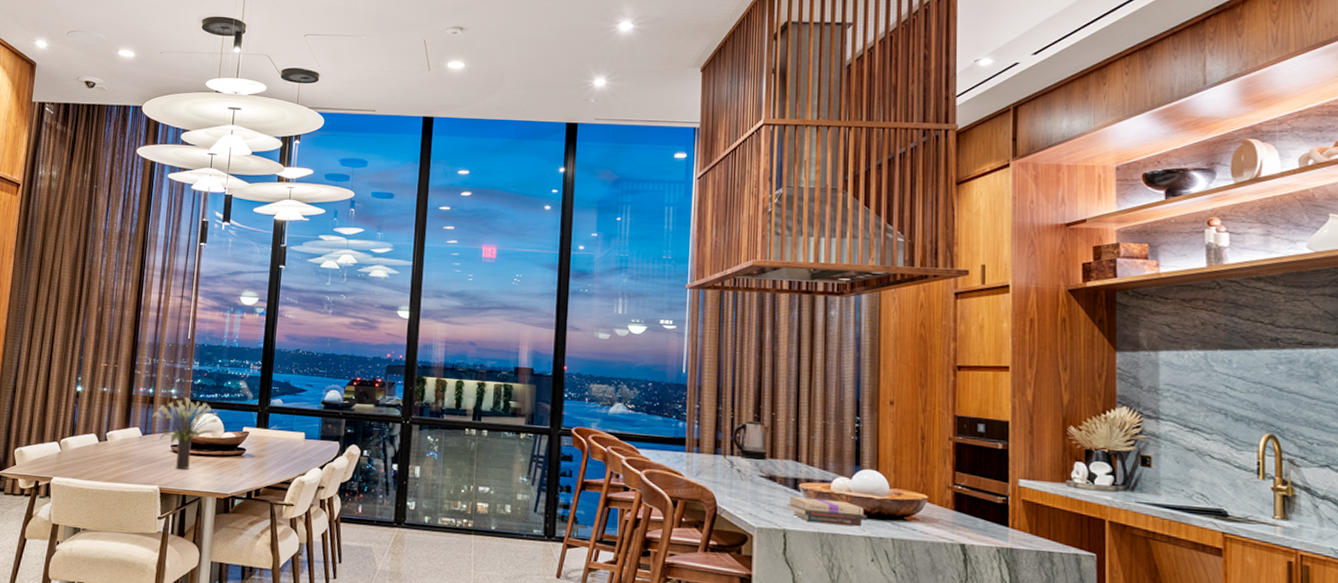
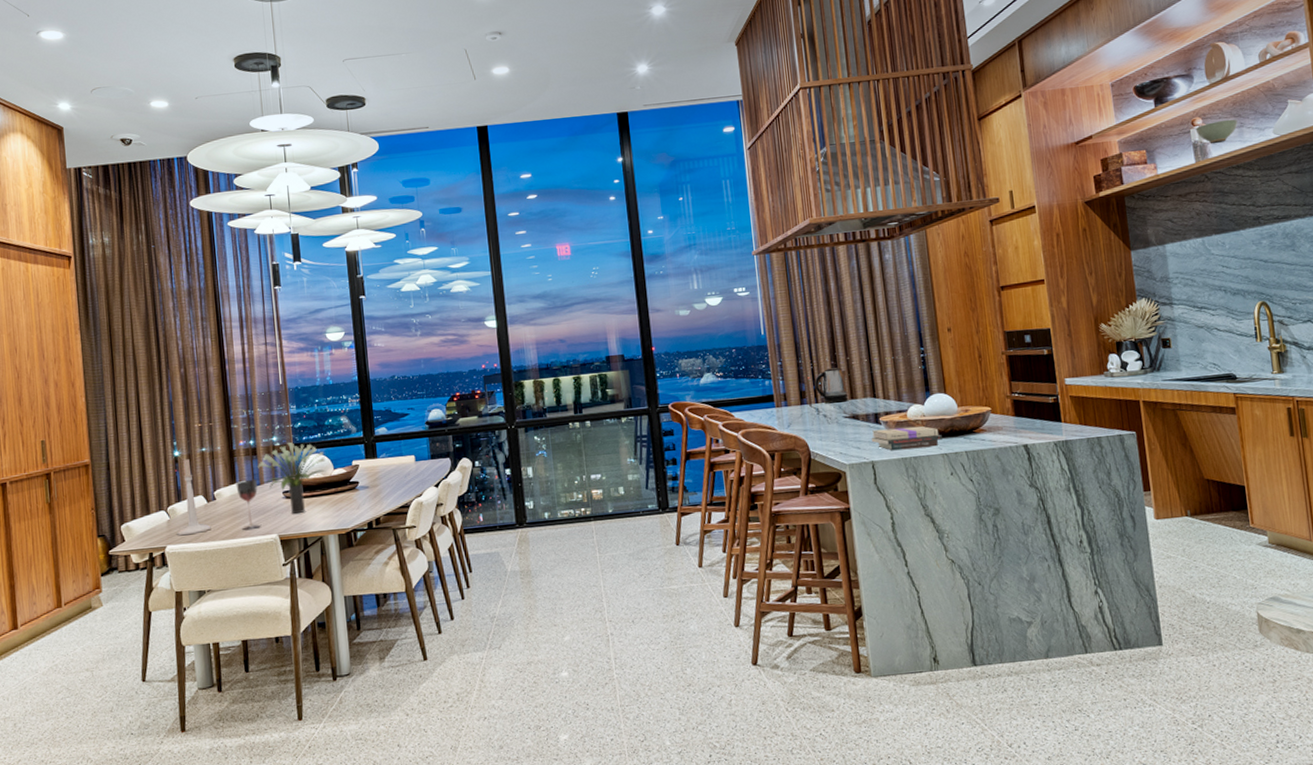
candlestick: none [65,395,98,471] -> present [177,458,211,536]
wineglass: none [126,427,149,477] -> present [236,479,261,530]
bowl: none [1211,224,1265,250] -> present [1195,119,1238,144]

